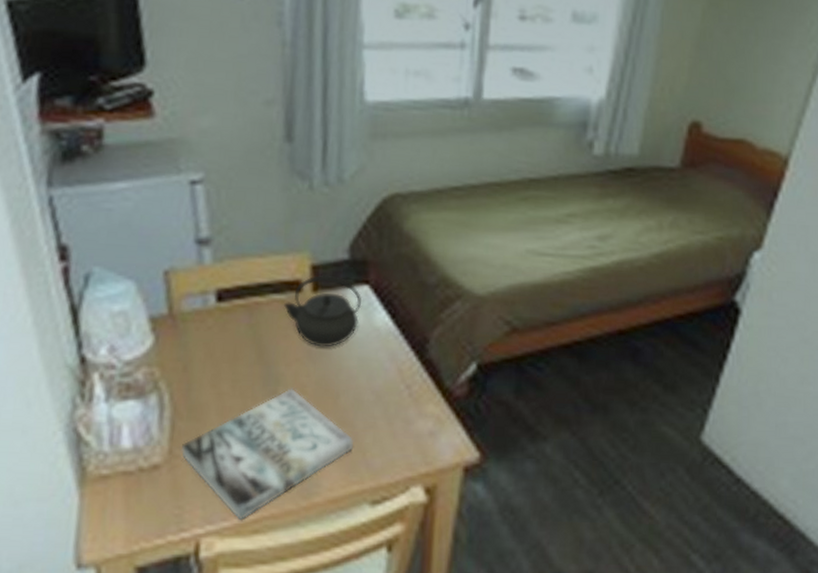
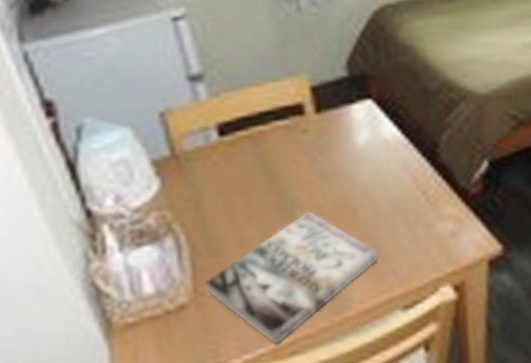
kettle: present [283,274,363,347] -> none [287,94,368,167]

